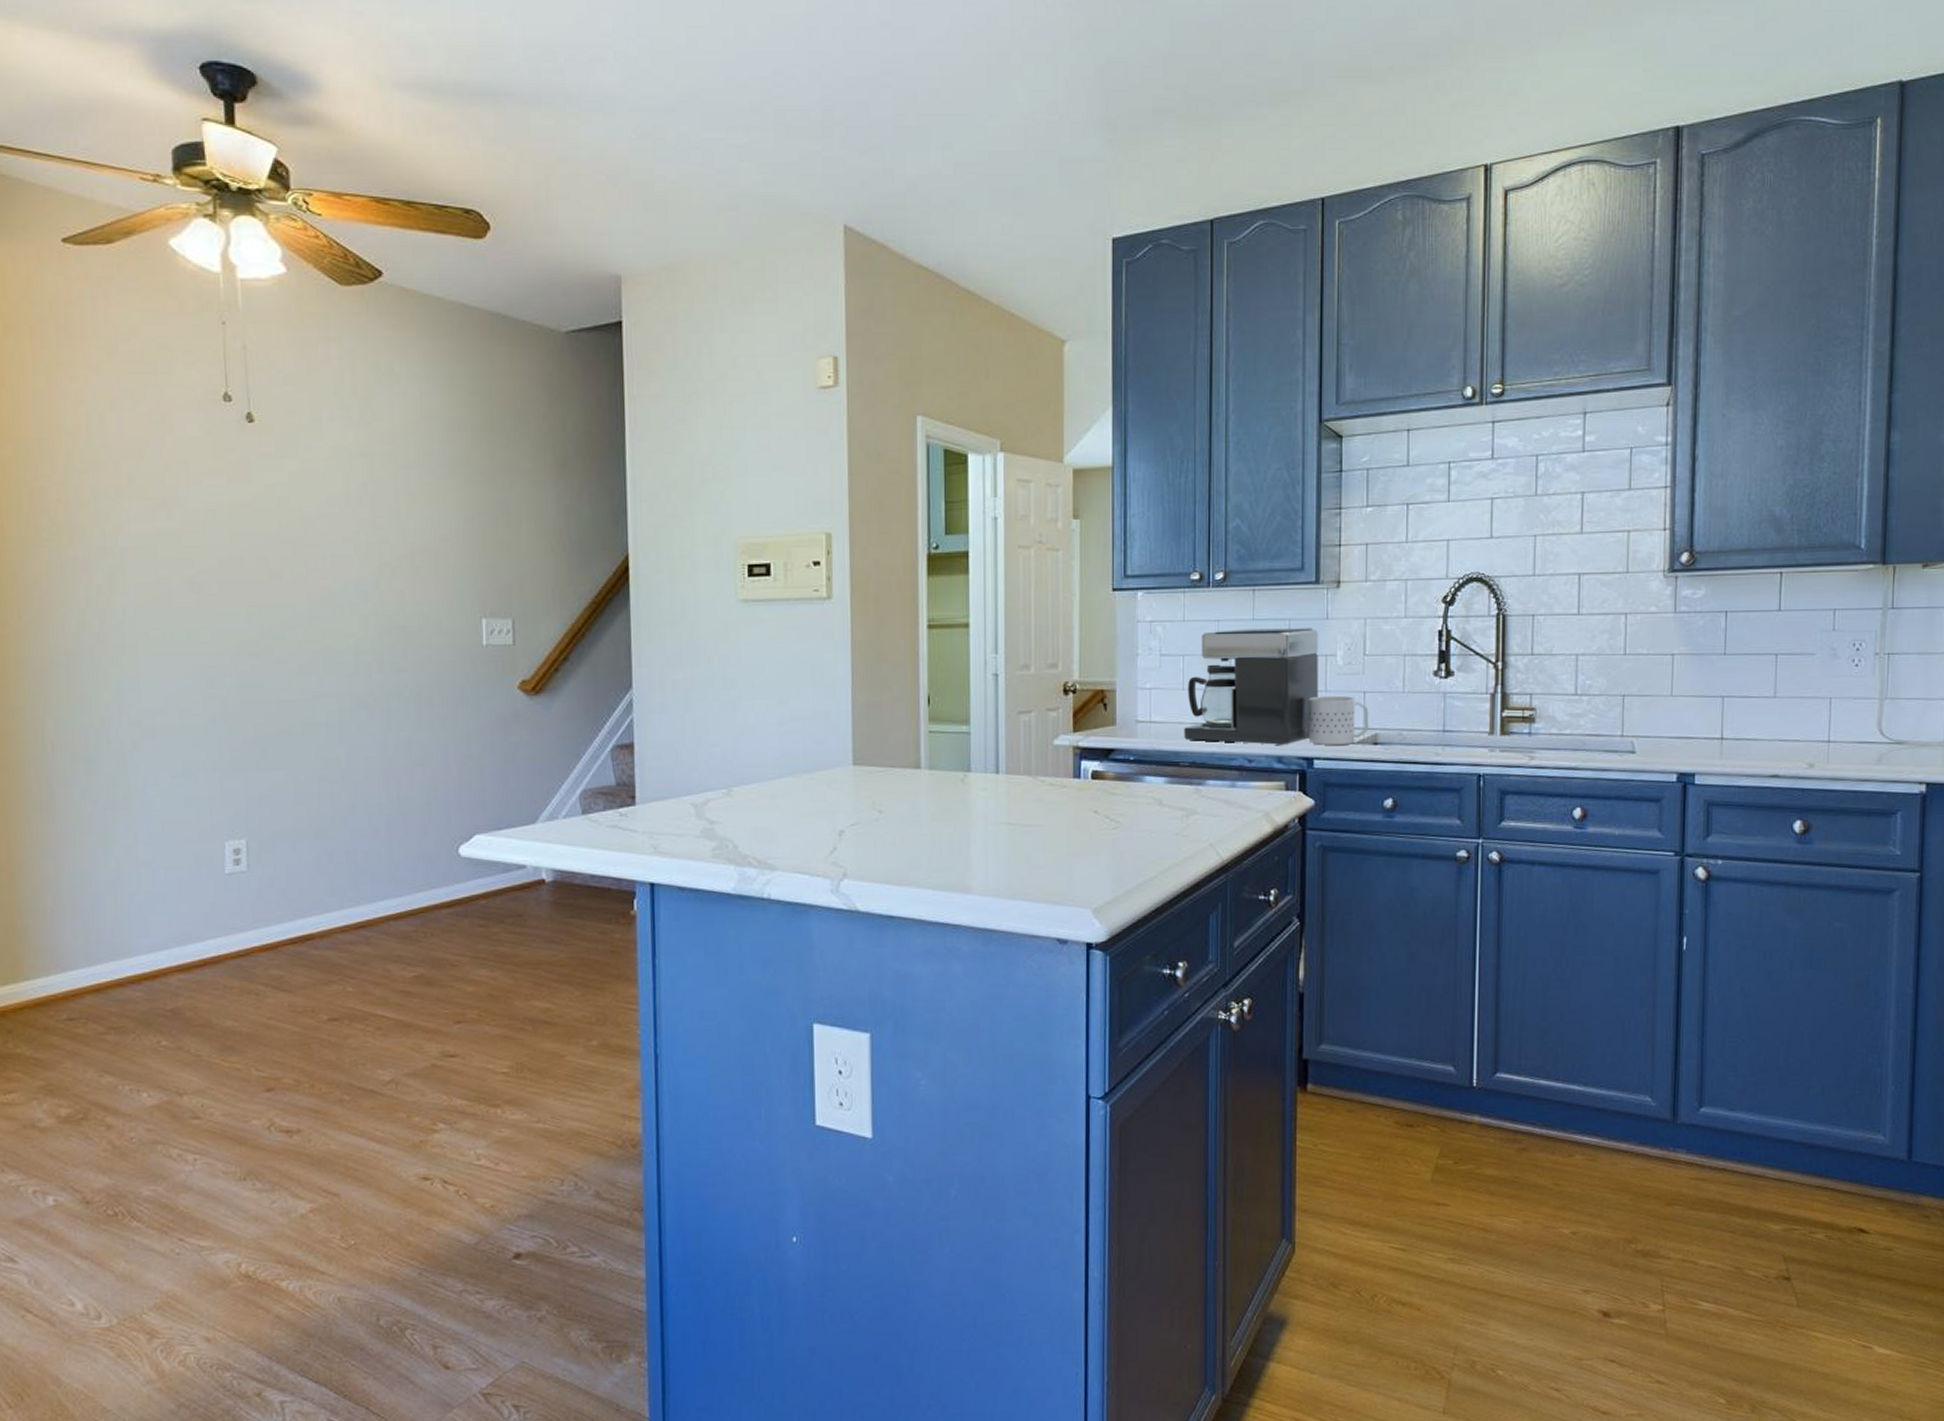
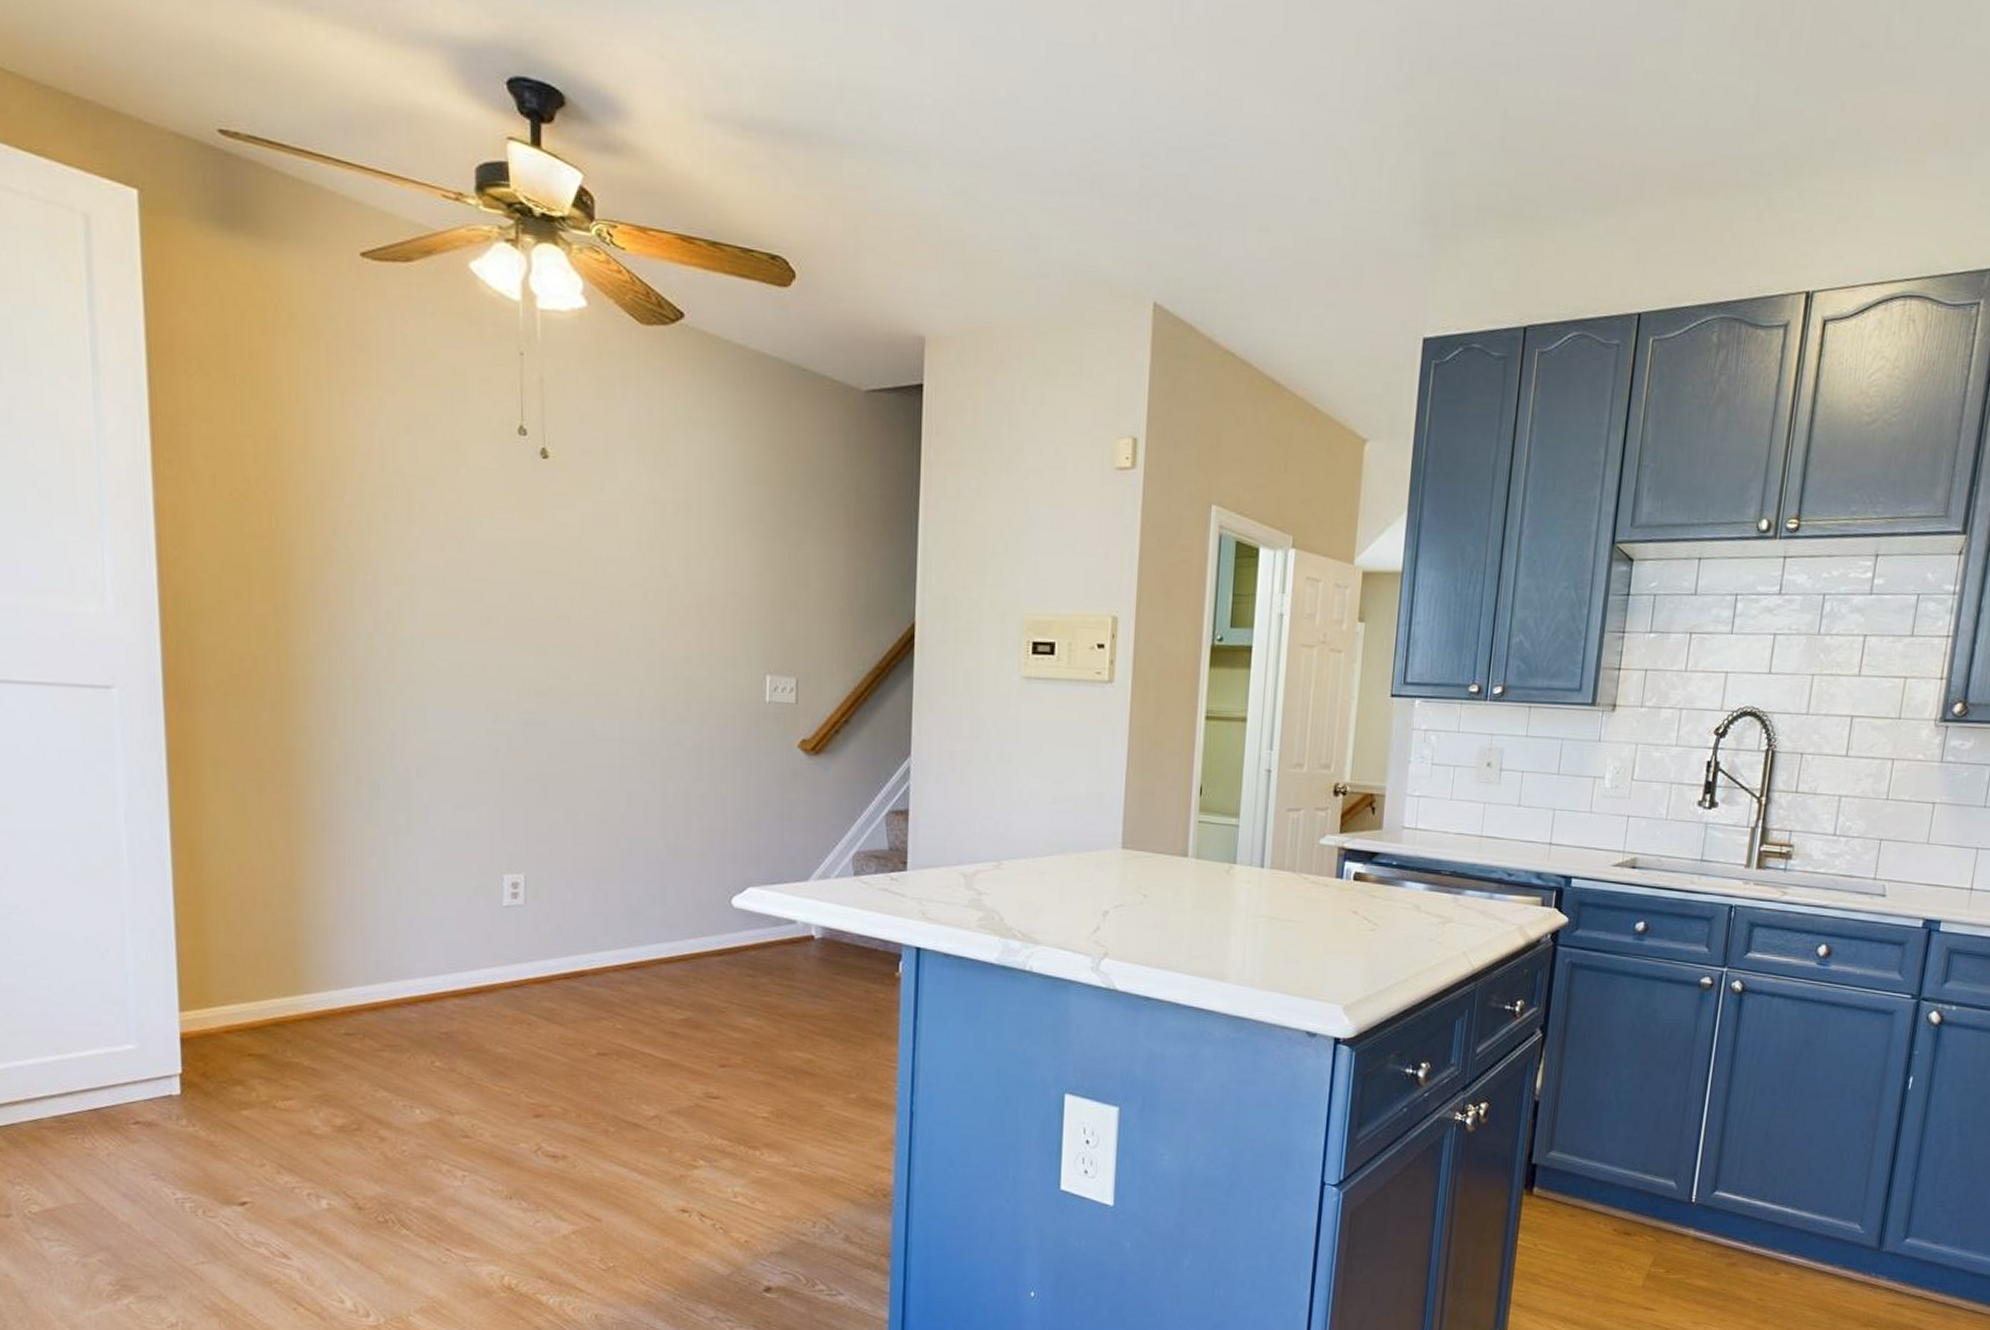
coffee maker: present [1184,628,1318,746] -> none [1448,744,1589,863]
mug: present [1308,695,1369,745] -> none [1568,817,1631,866]

